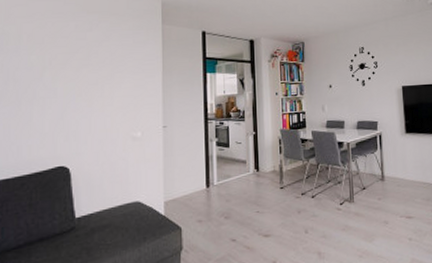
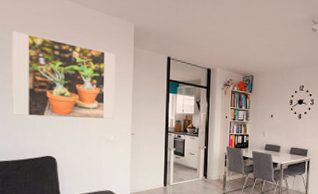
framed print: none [15,21,141,120] -> present [12,31,116,120]

